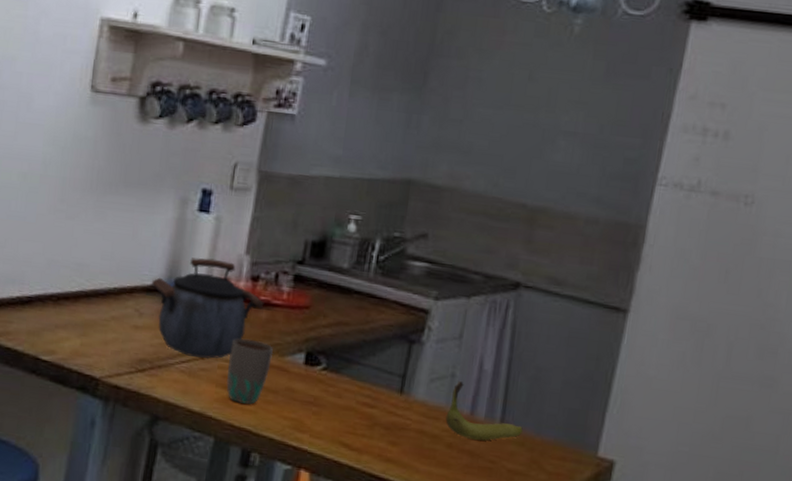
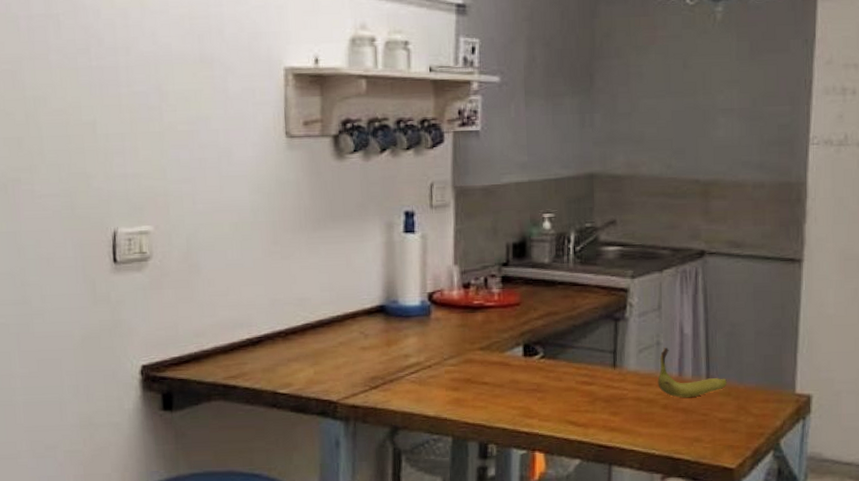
kettle: present [151,257,264,360] -> none [371,274,478,367]
mug: present [226,338,274,404] -> none [454,341,494,402]

